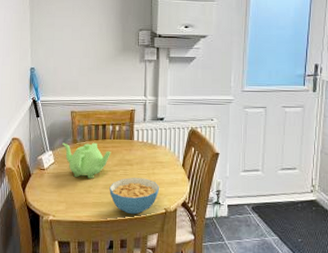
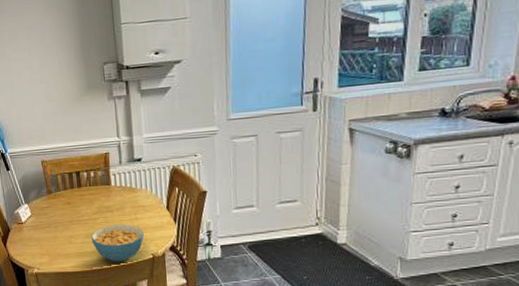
teapot: present [62,142,112,179] -> none [37,191,89,229]

